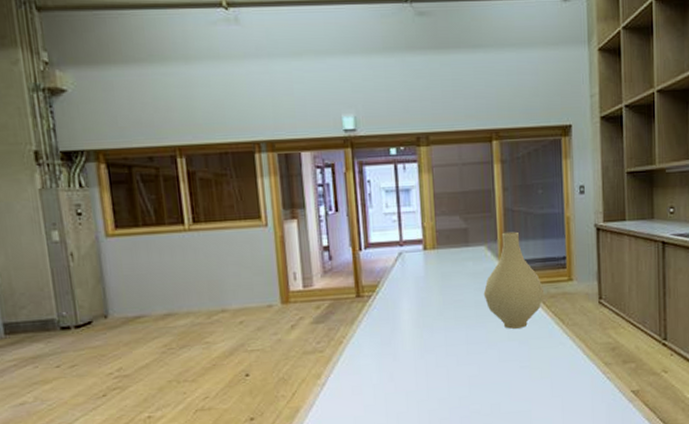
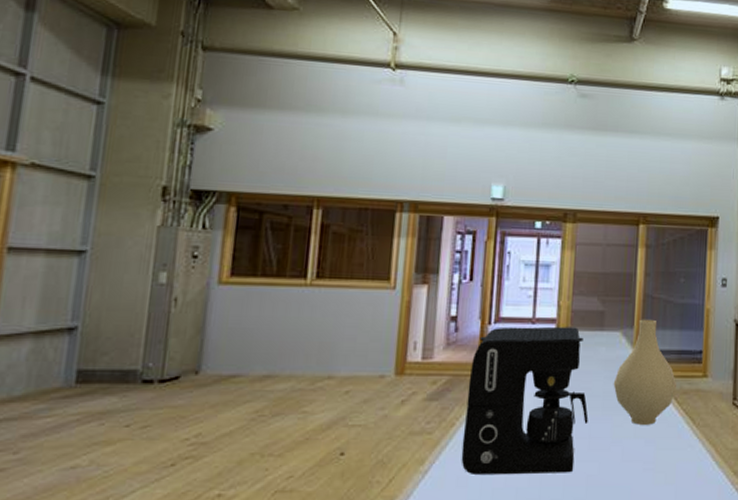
coffee maker: none [349,245,464,384] -> present [461,326,589,476]

